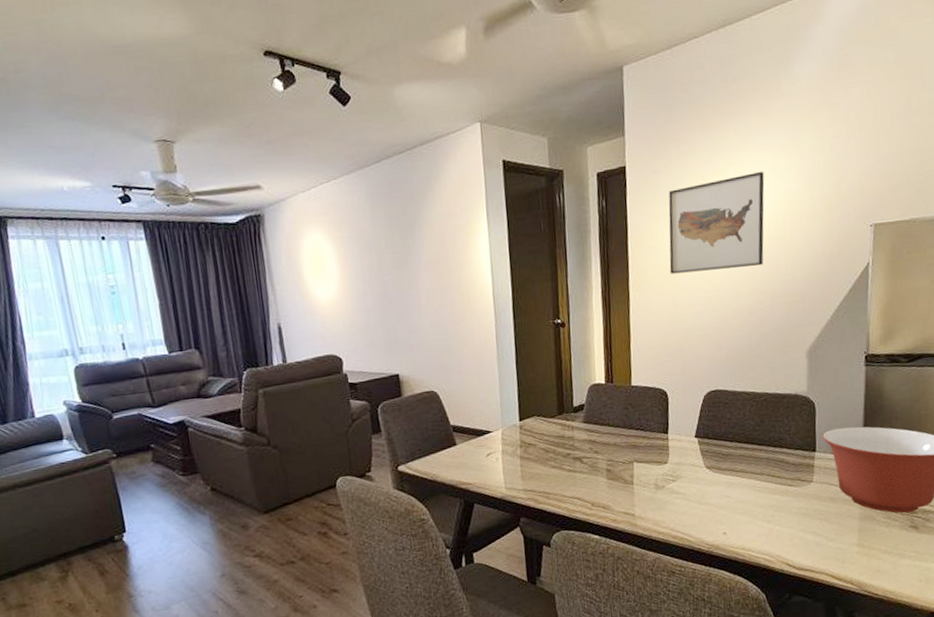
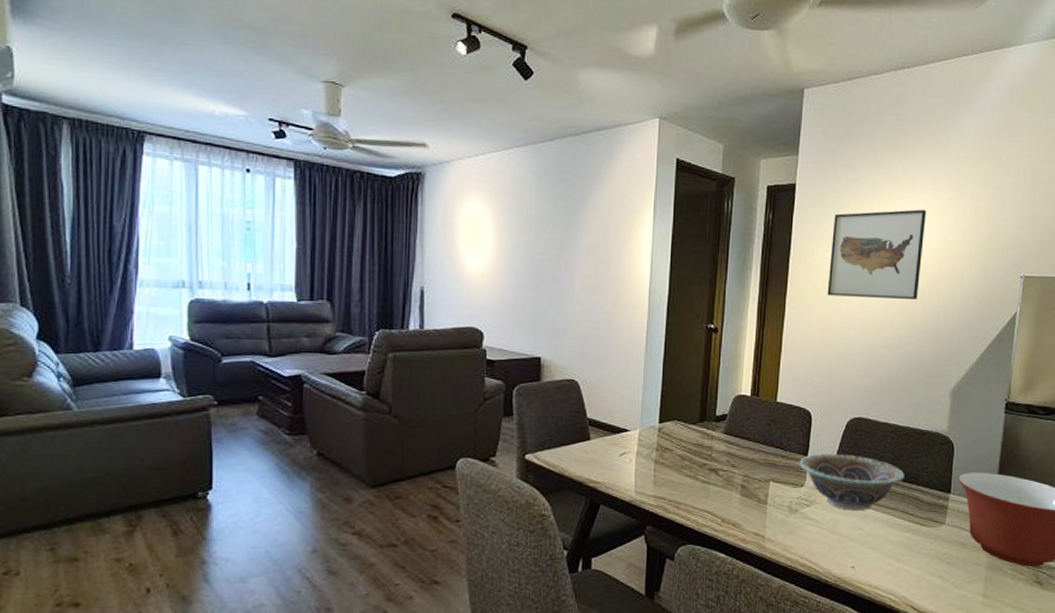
decorative bowl: none [661,427,767,481] -> present [799,453,905,511]

